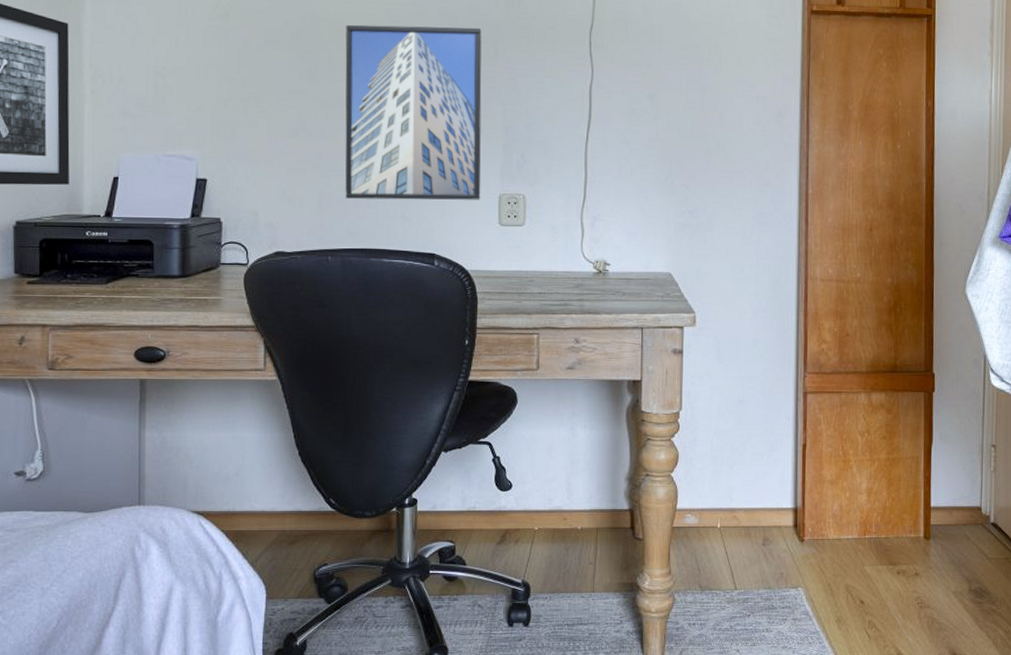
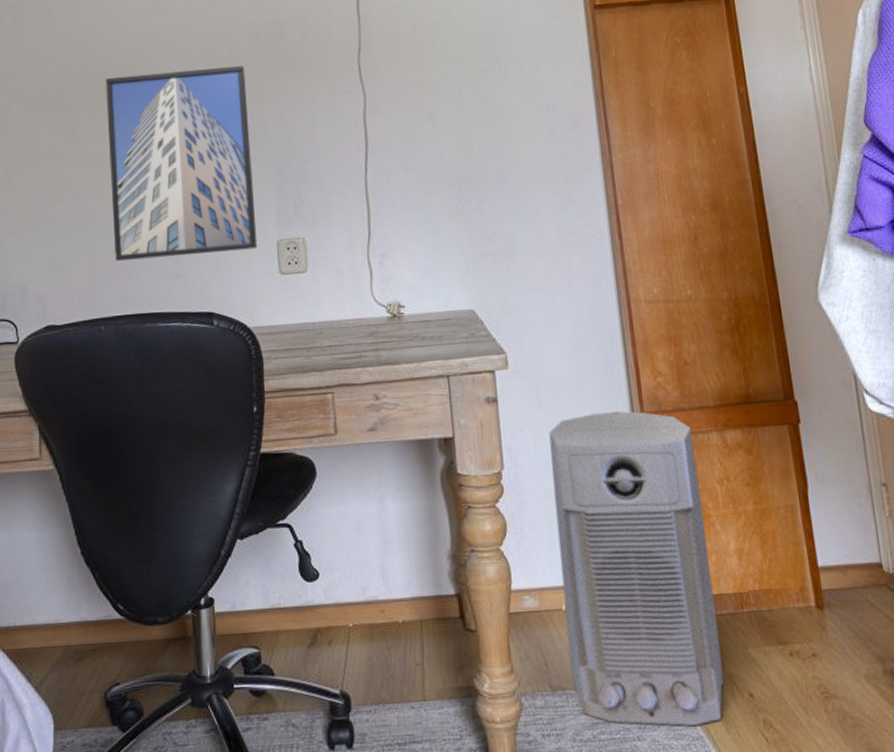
air purifier: none [718,370,845,623] -> present [549,411,725,727]

